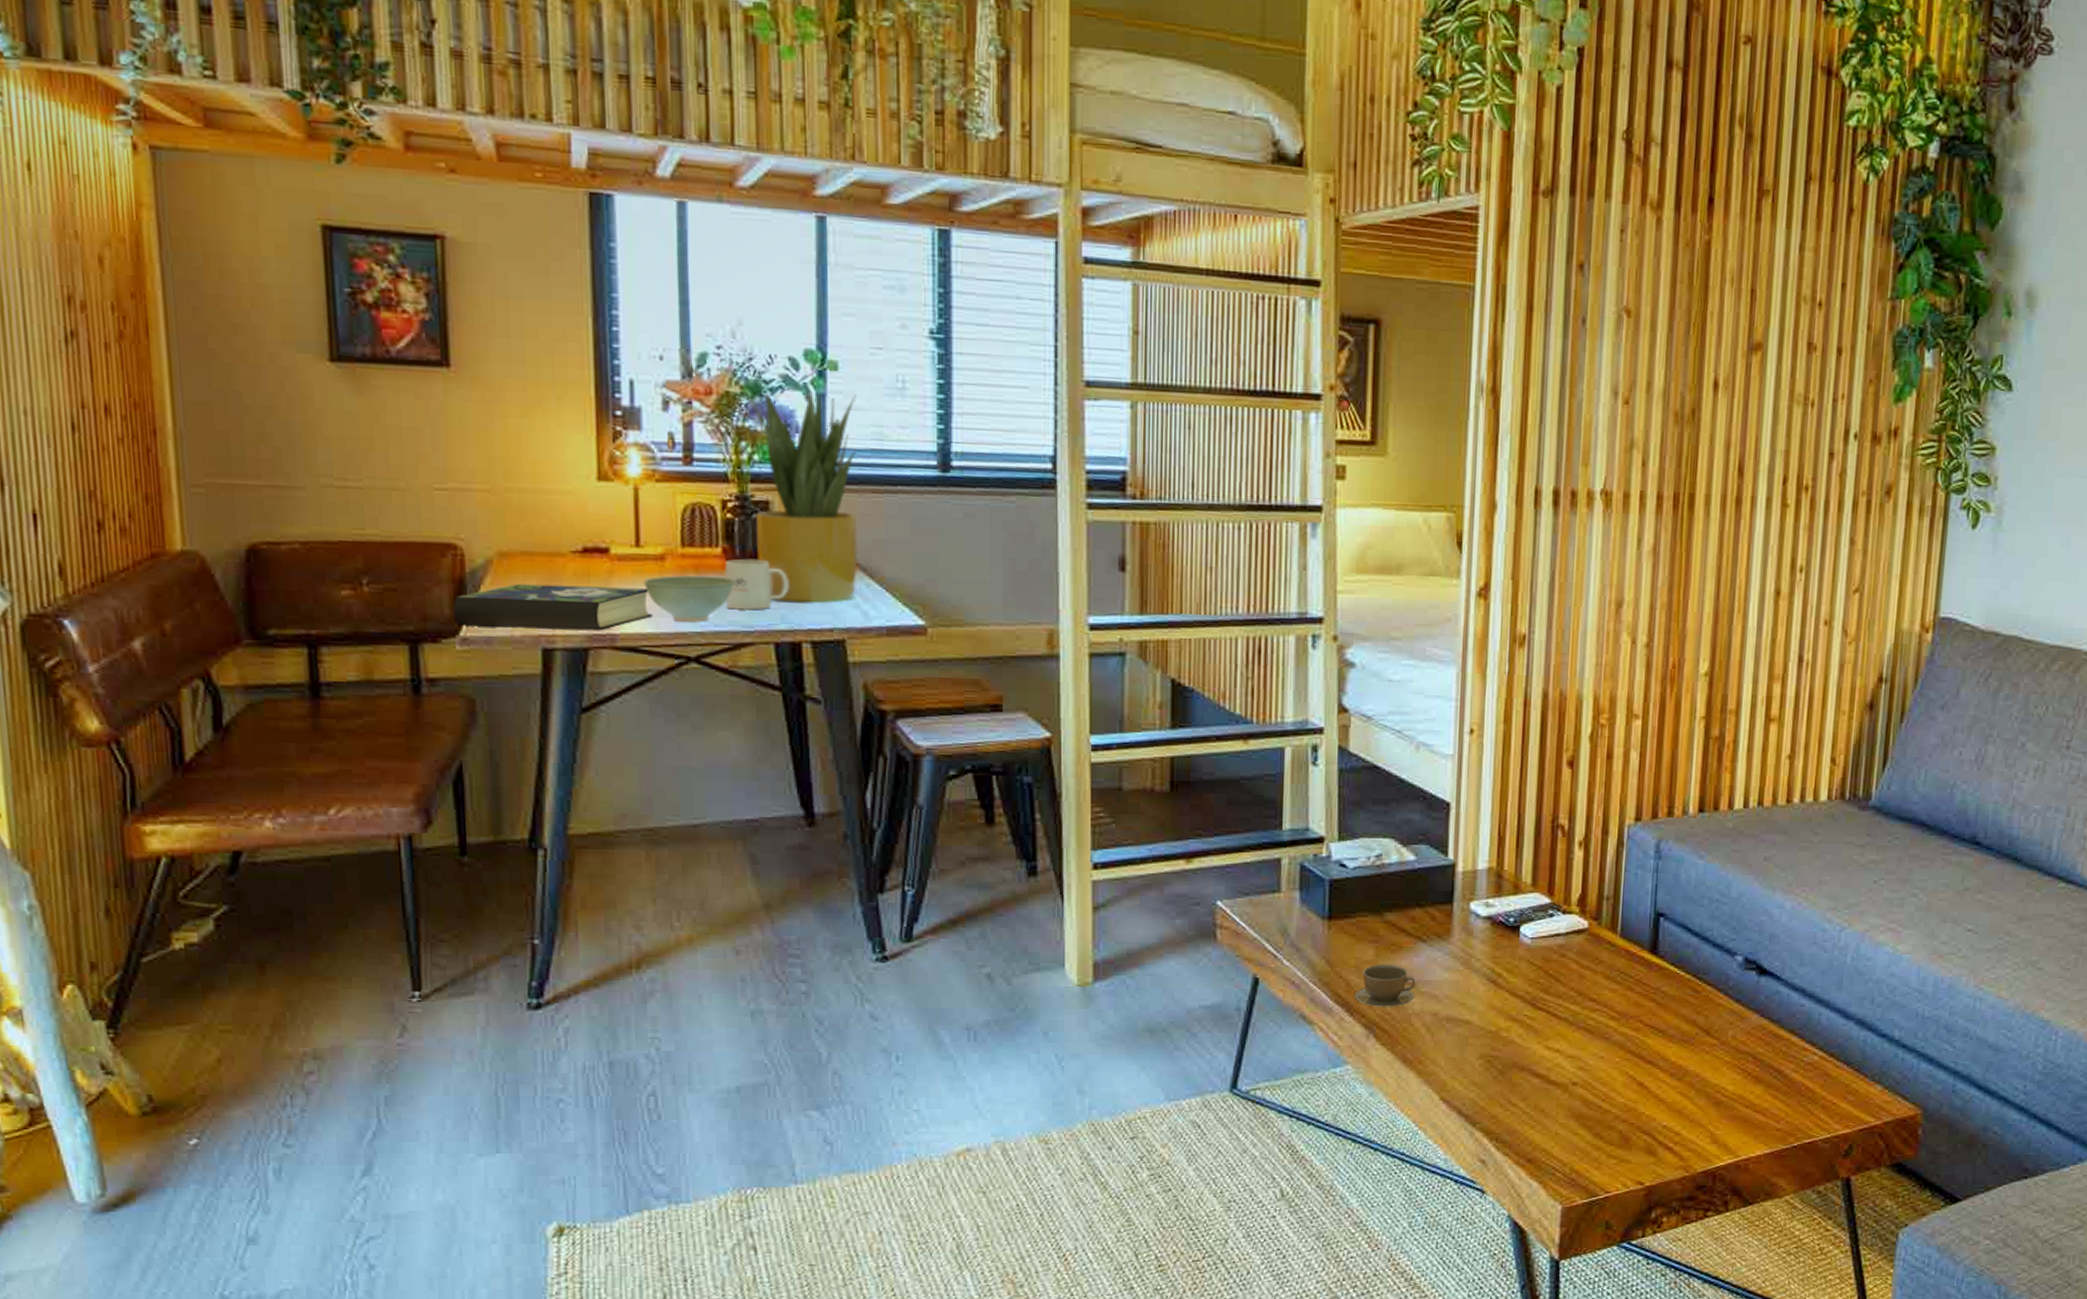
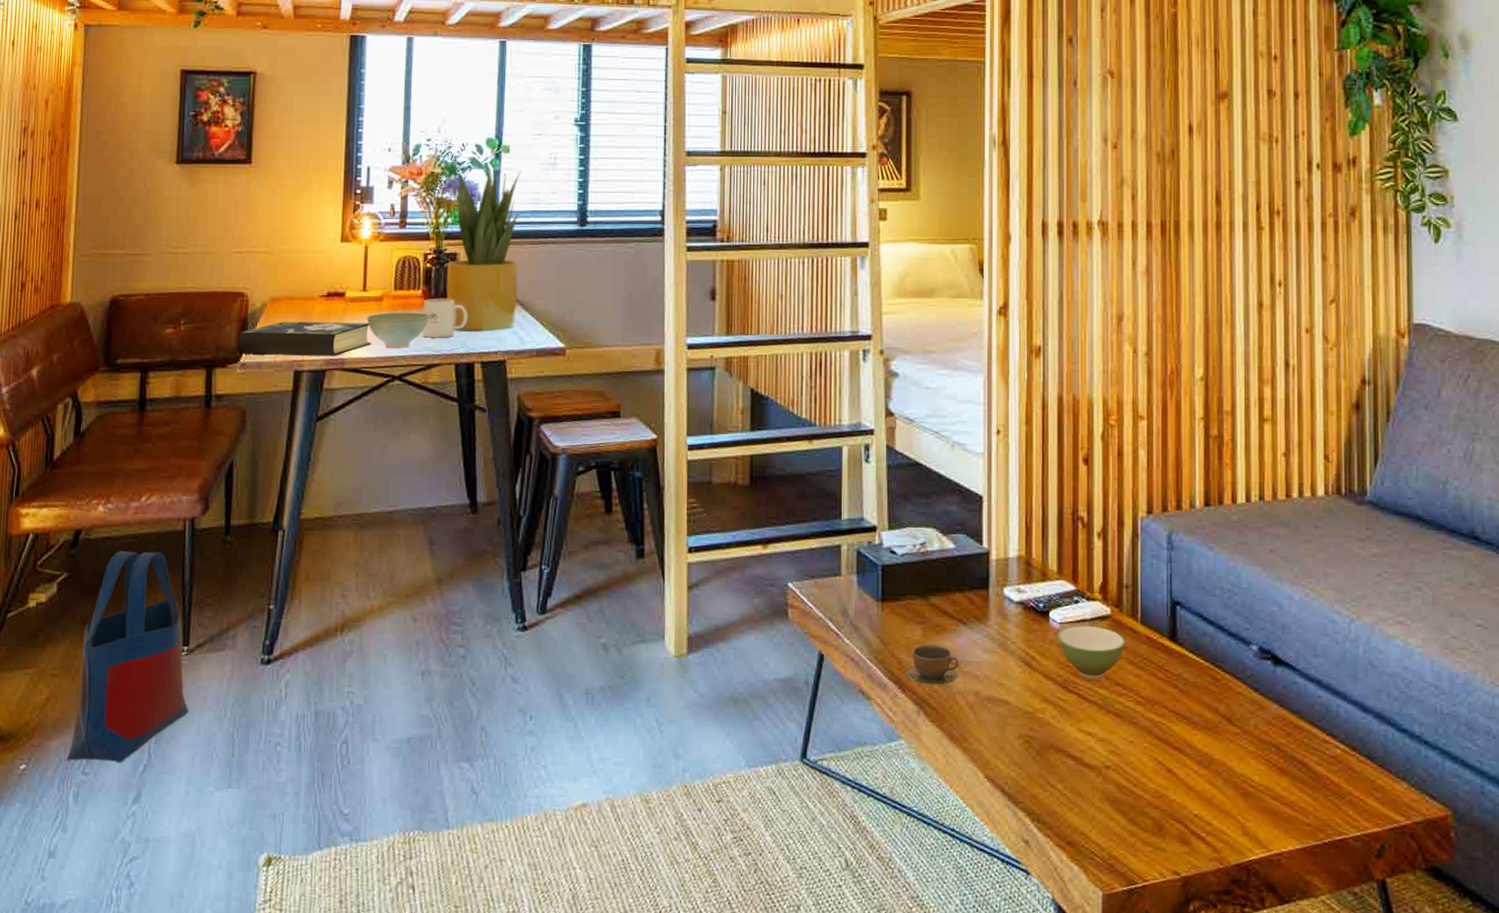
tote bag: none [257,876,430,1132] -> present [66,550,189,762]
bowl: none [1527,939,1603,996] -> present [1057,625,1126,680]

